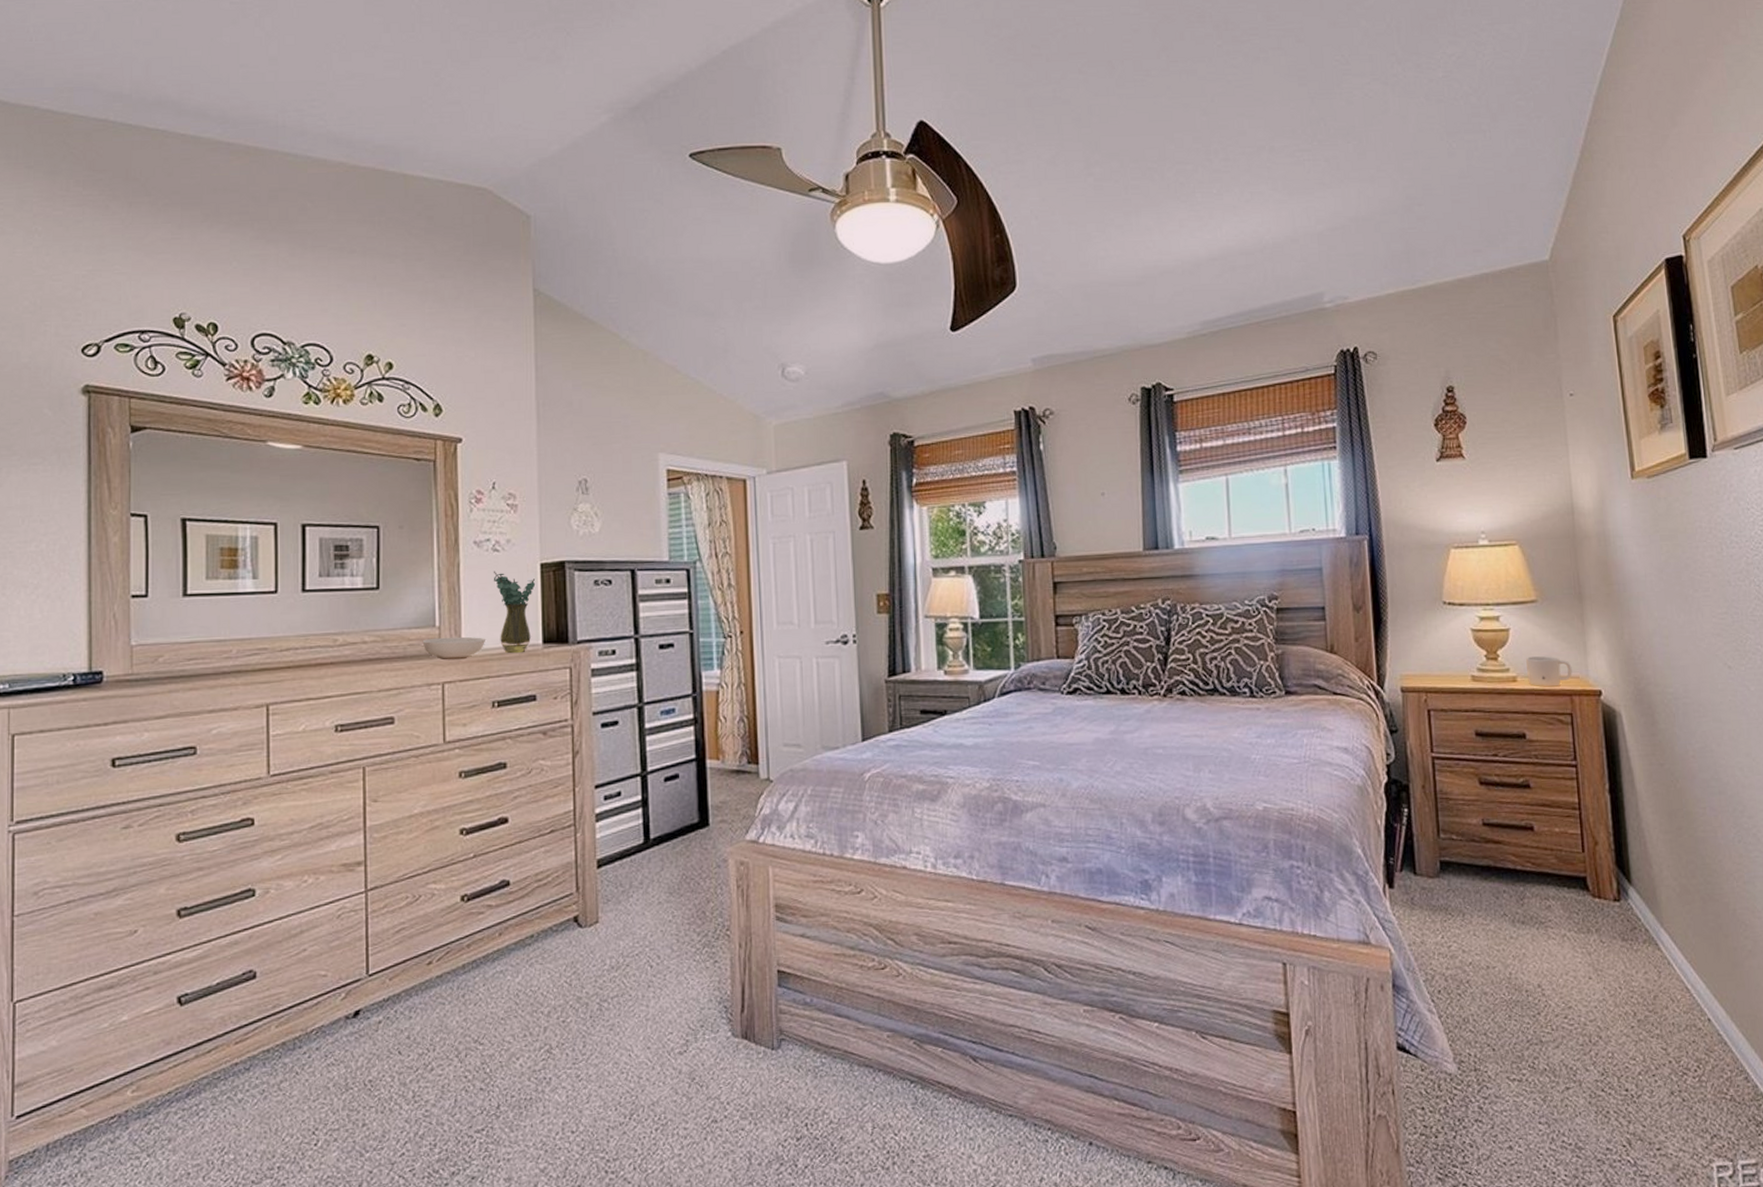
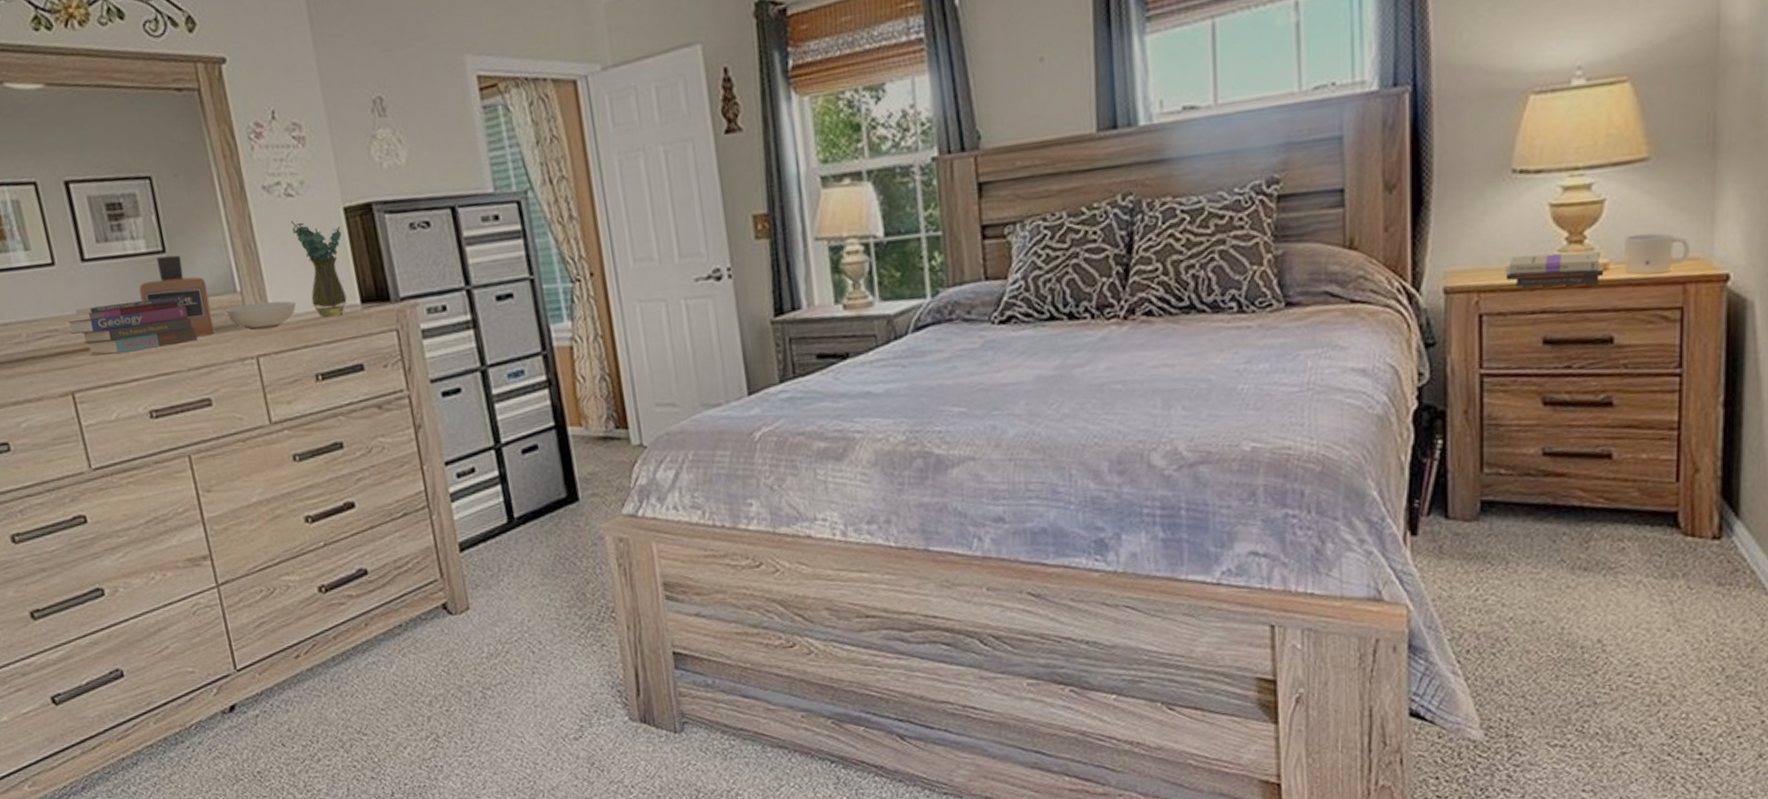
books: none [278,626,393,674] -> present [68,295,198,356]
perfume: none [349,592,410,663] -> present [138,255,215,337]
books: none [1444,666,1514,692] -> present [1505,252,1604,287]

